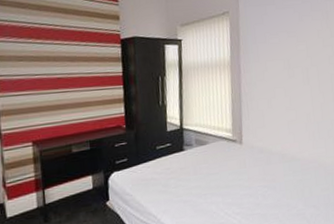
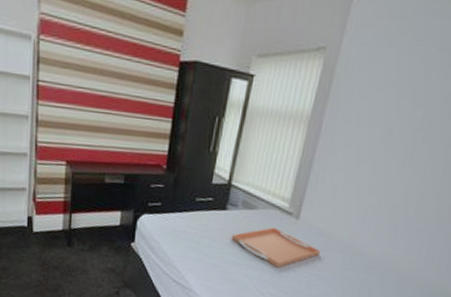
serving tray: none [192,155,265,189] -> present [231,227,320,268]

